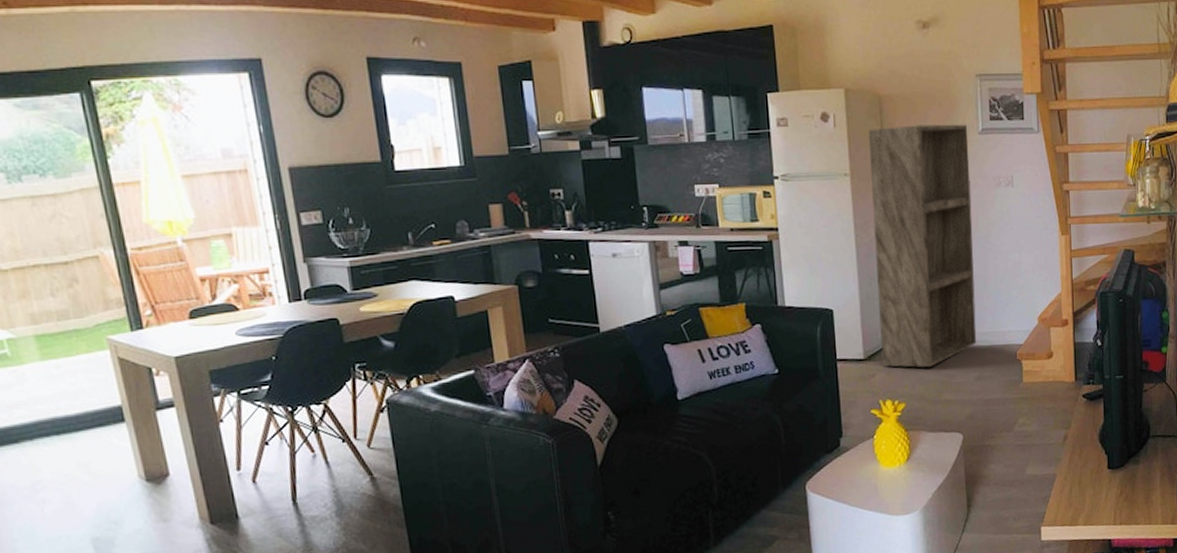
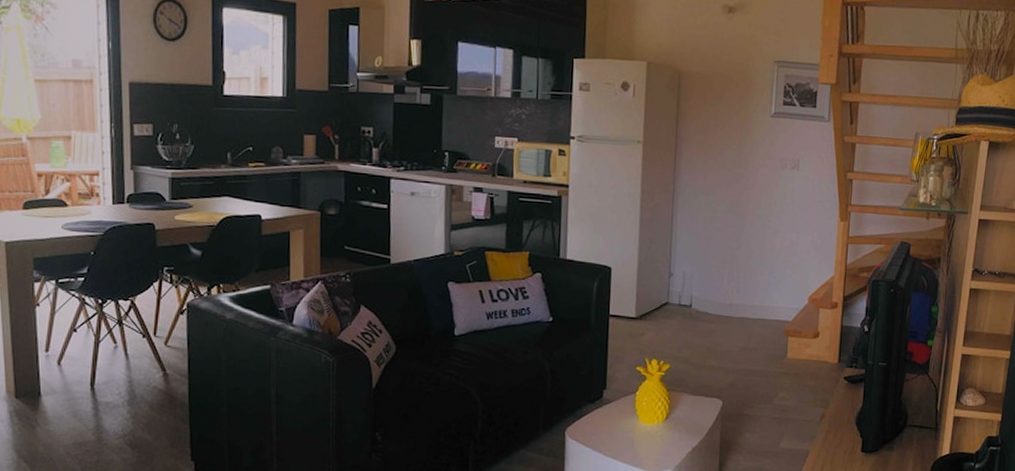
bookshelf: present [869,124,977,368] -> none [652,101,761,332]

